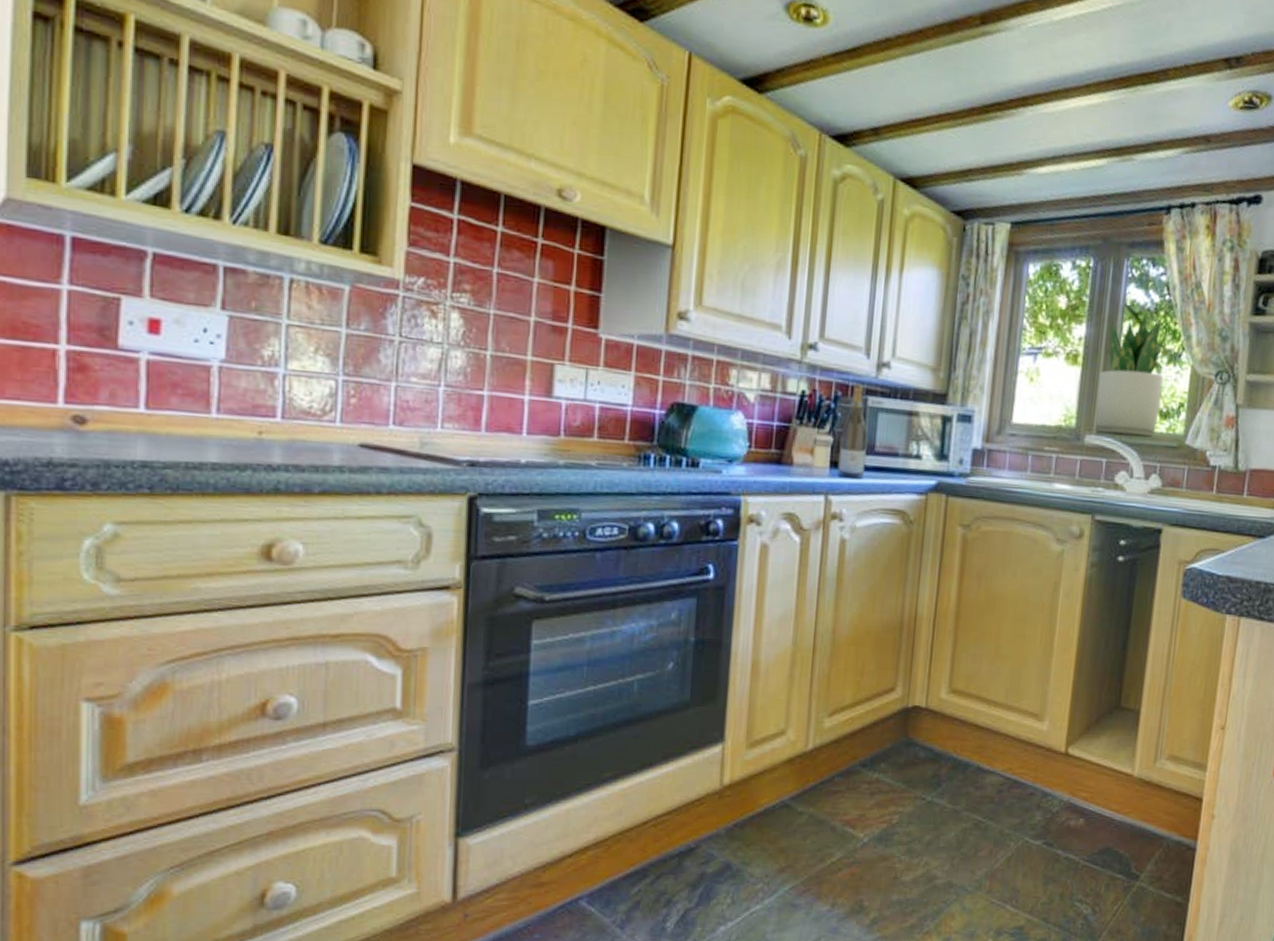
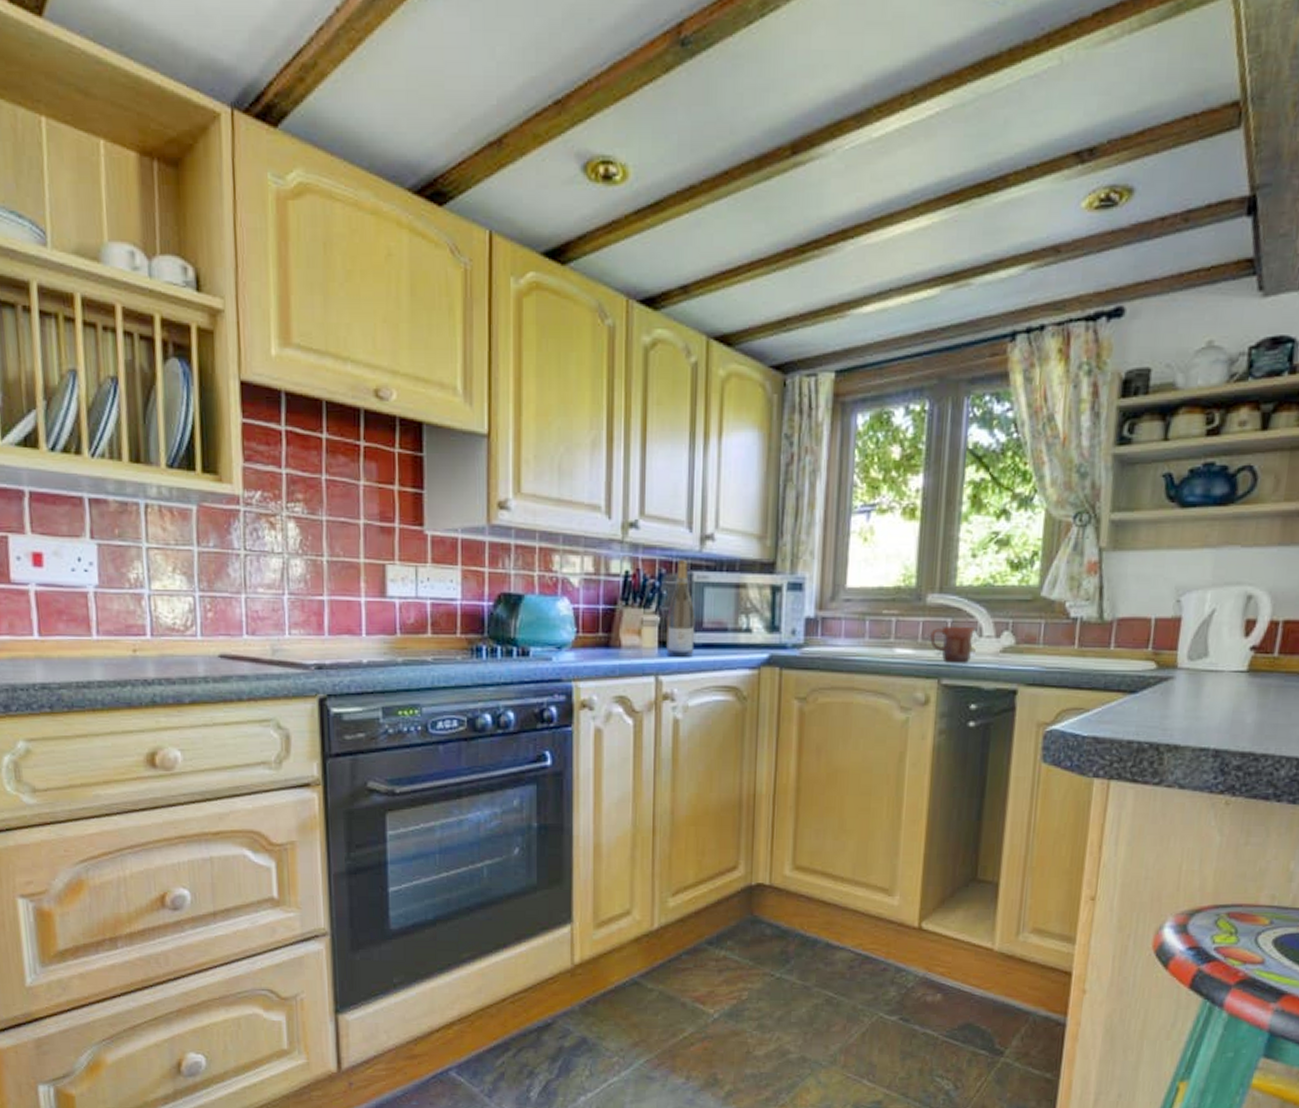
mug: none [1086,466,1128,503] -> present [930,627,976,665]
planter: present [1095,314,1167,438] -> none [938,457,1015,593]

